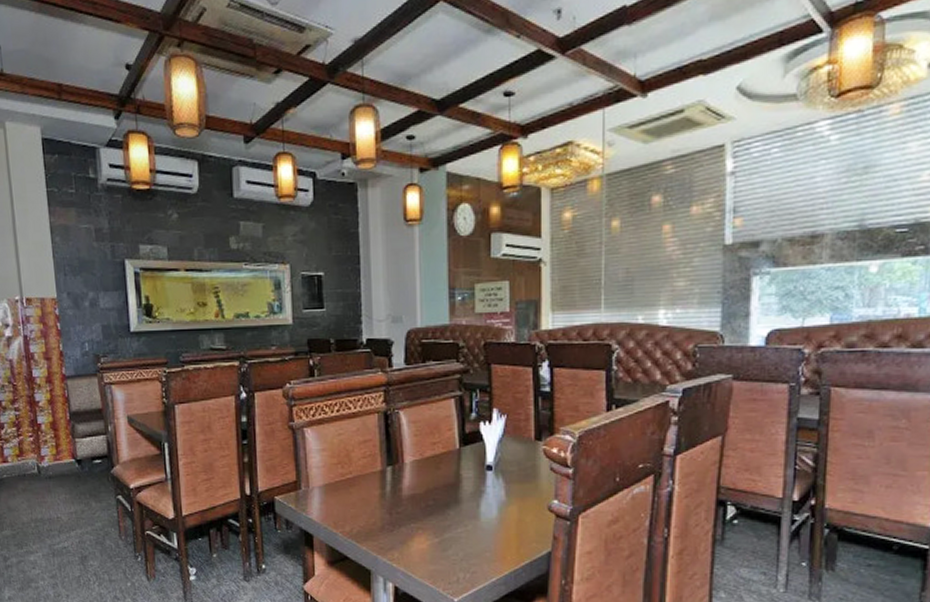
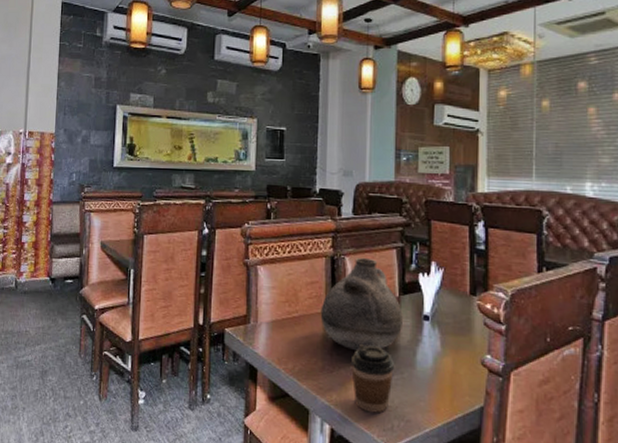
vase: none [376,410,464,507] -> present [320,257,403,350]
coffee cup: none [411,501,457,568] -> present [350,344,394,413]

